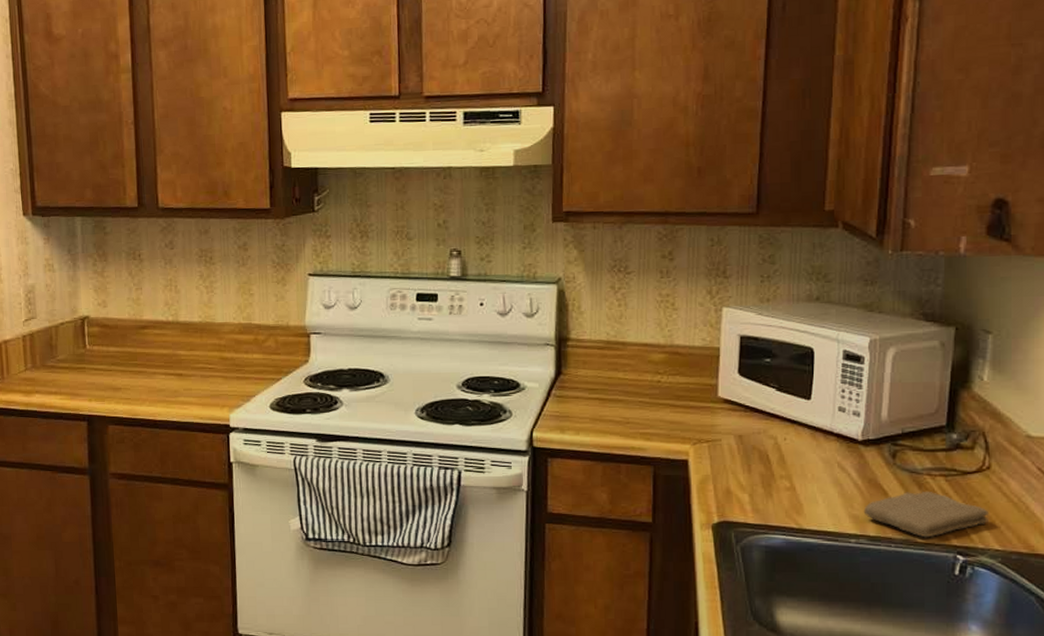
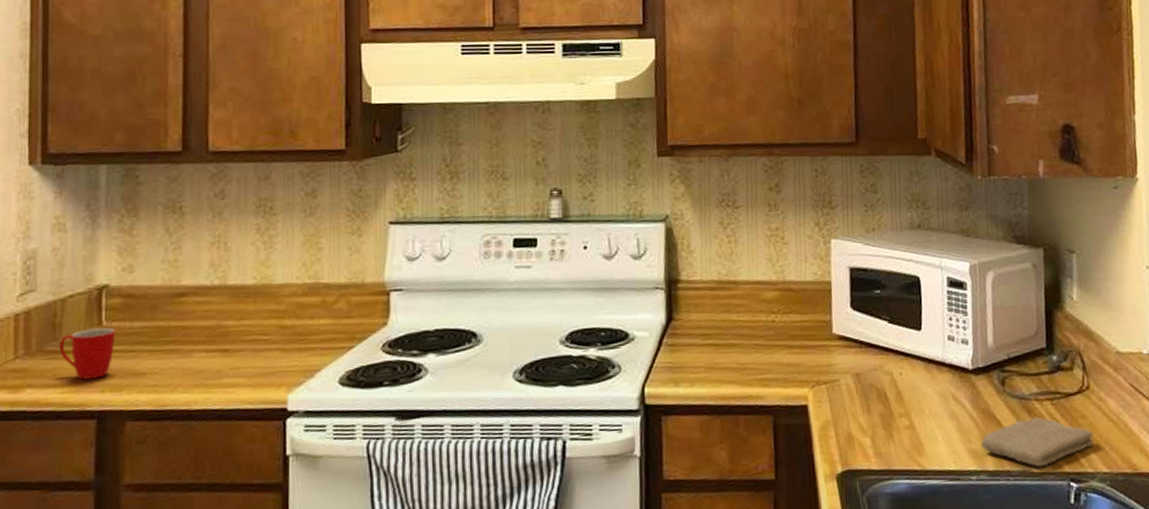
mug: none [56,350,97,390] -> present [59,327,116,380]

